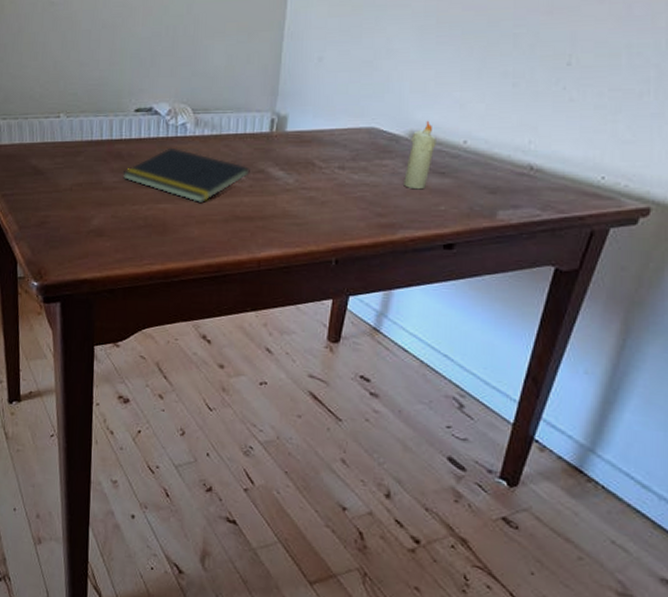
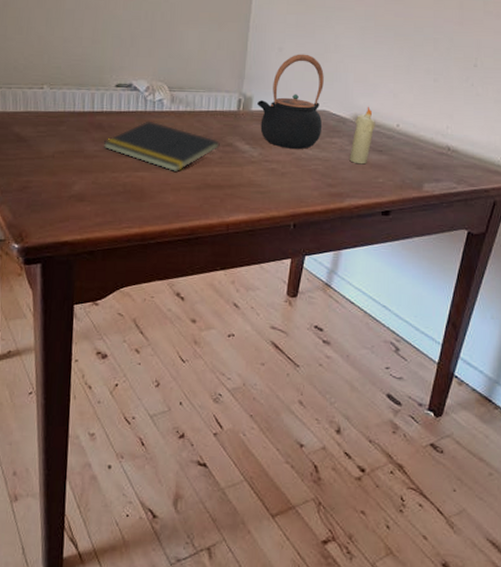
teapot: none [293,62,373,173] -> present [257,54,324,149]

